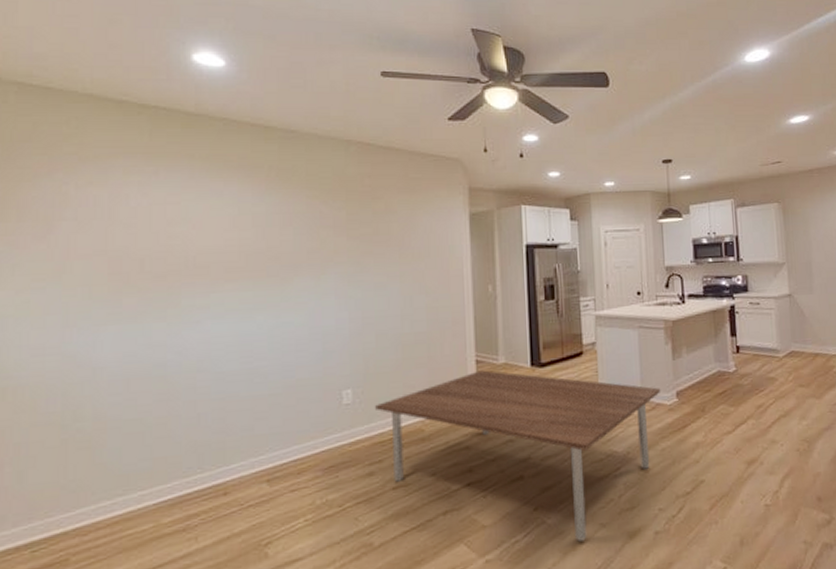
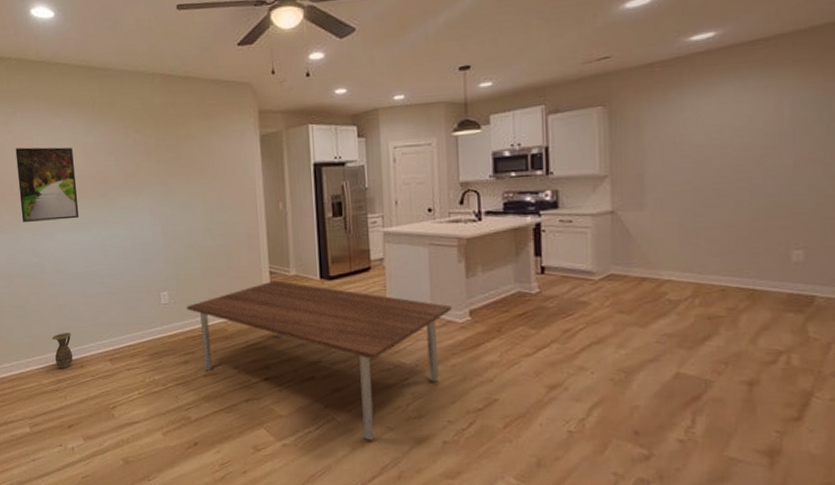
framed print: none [152,215,239,310] -> present [15,147,80,223]
ceramic jug: none [182,450,214,501] -> present [51,333,74,370]

